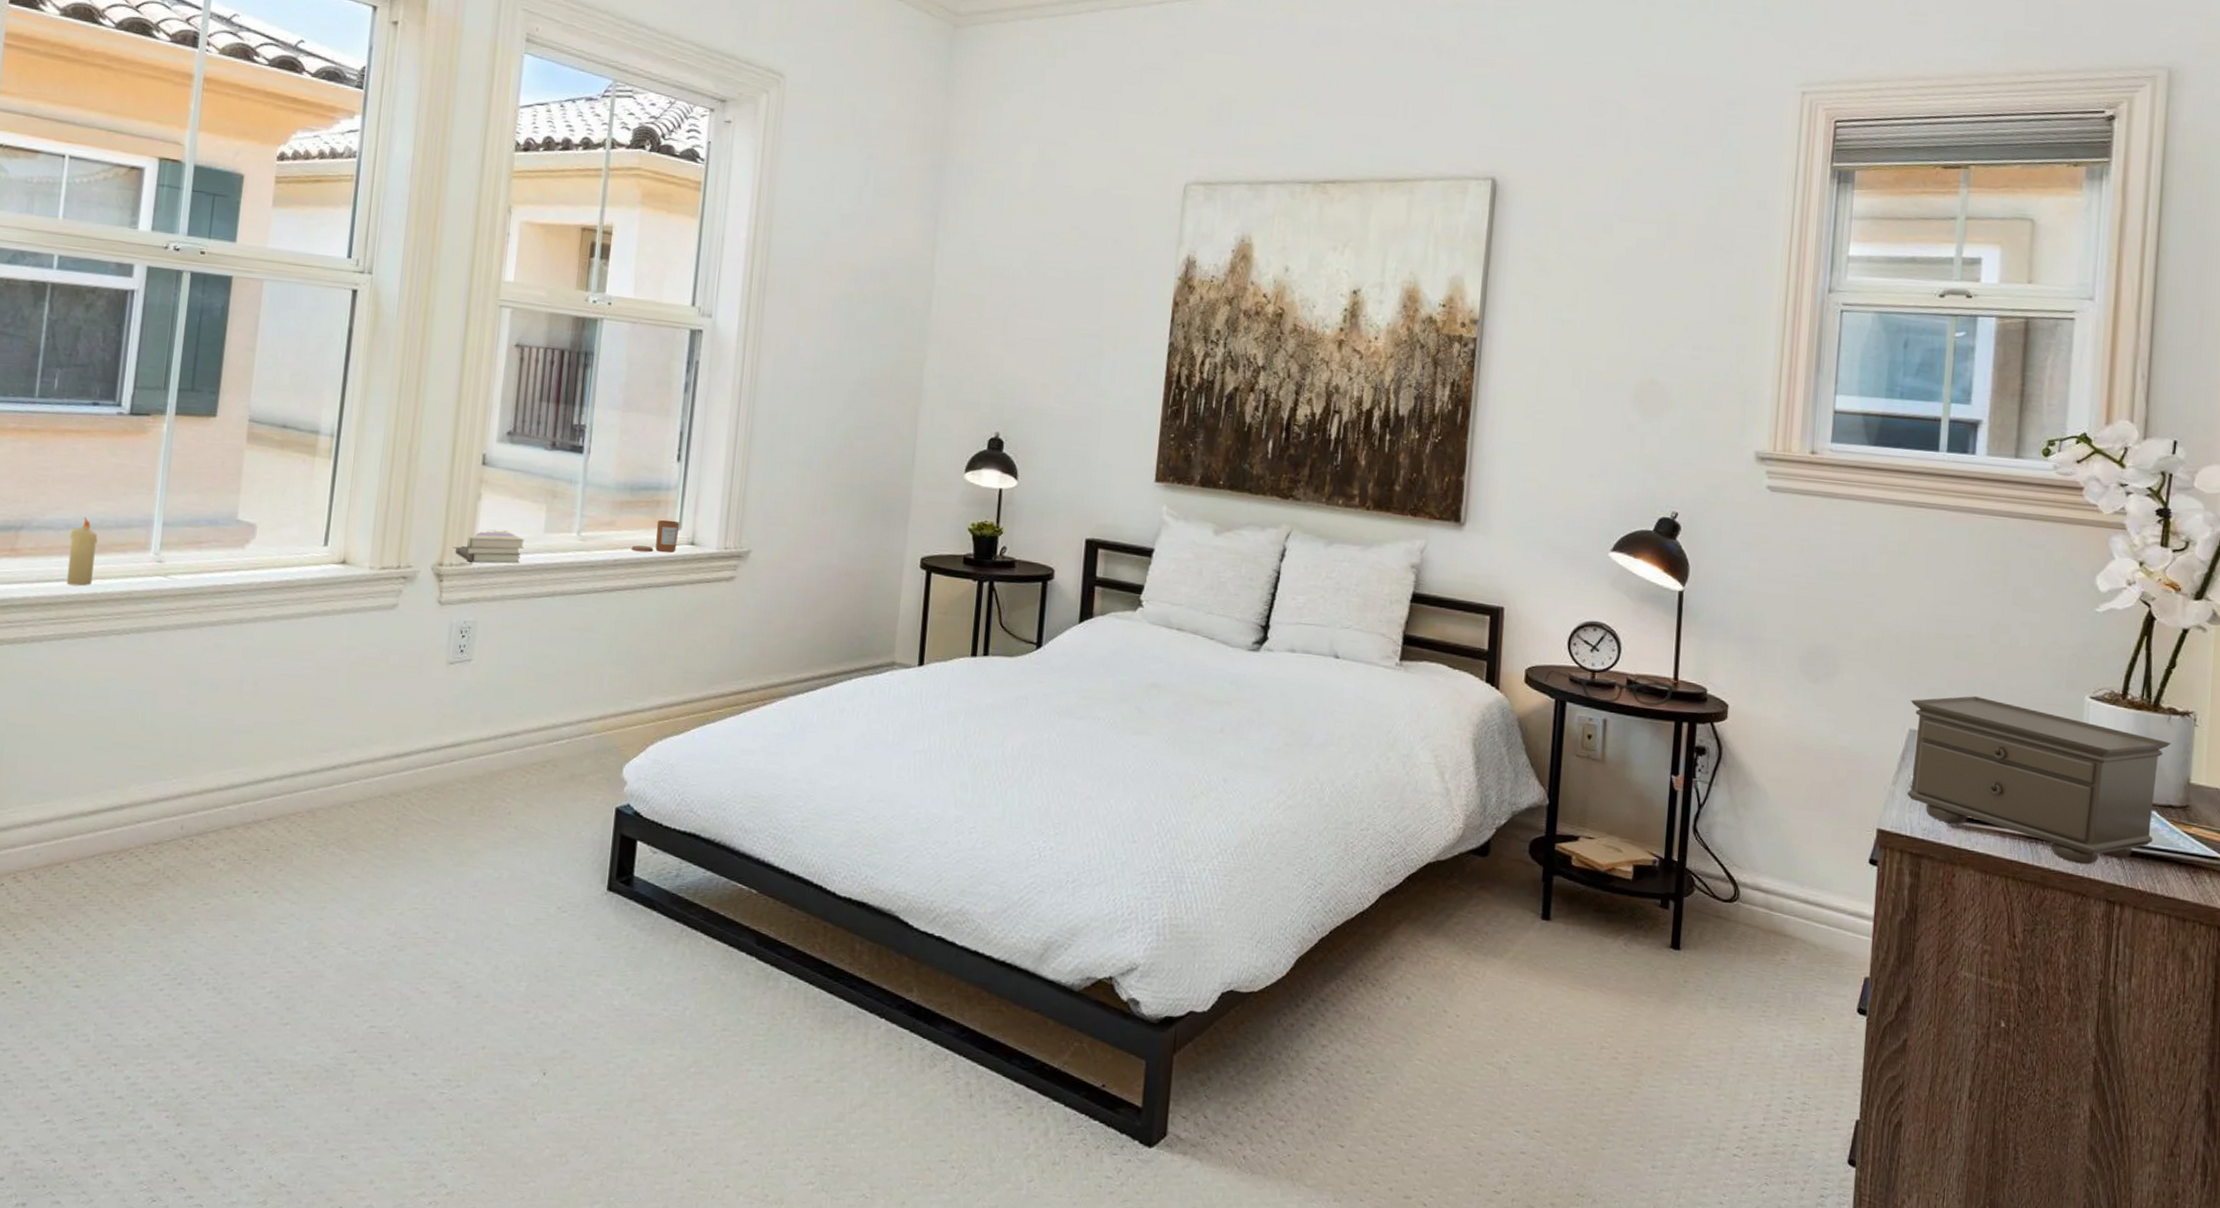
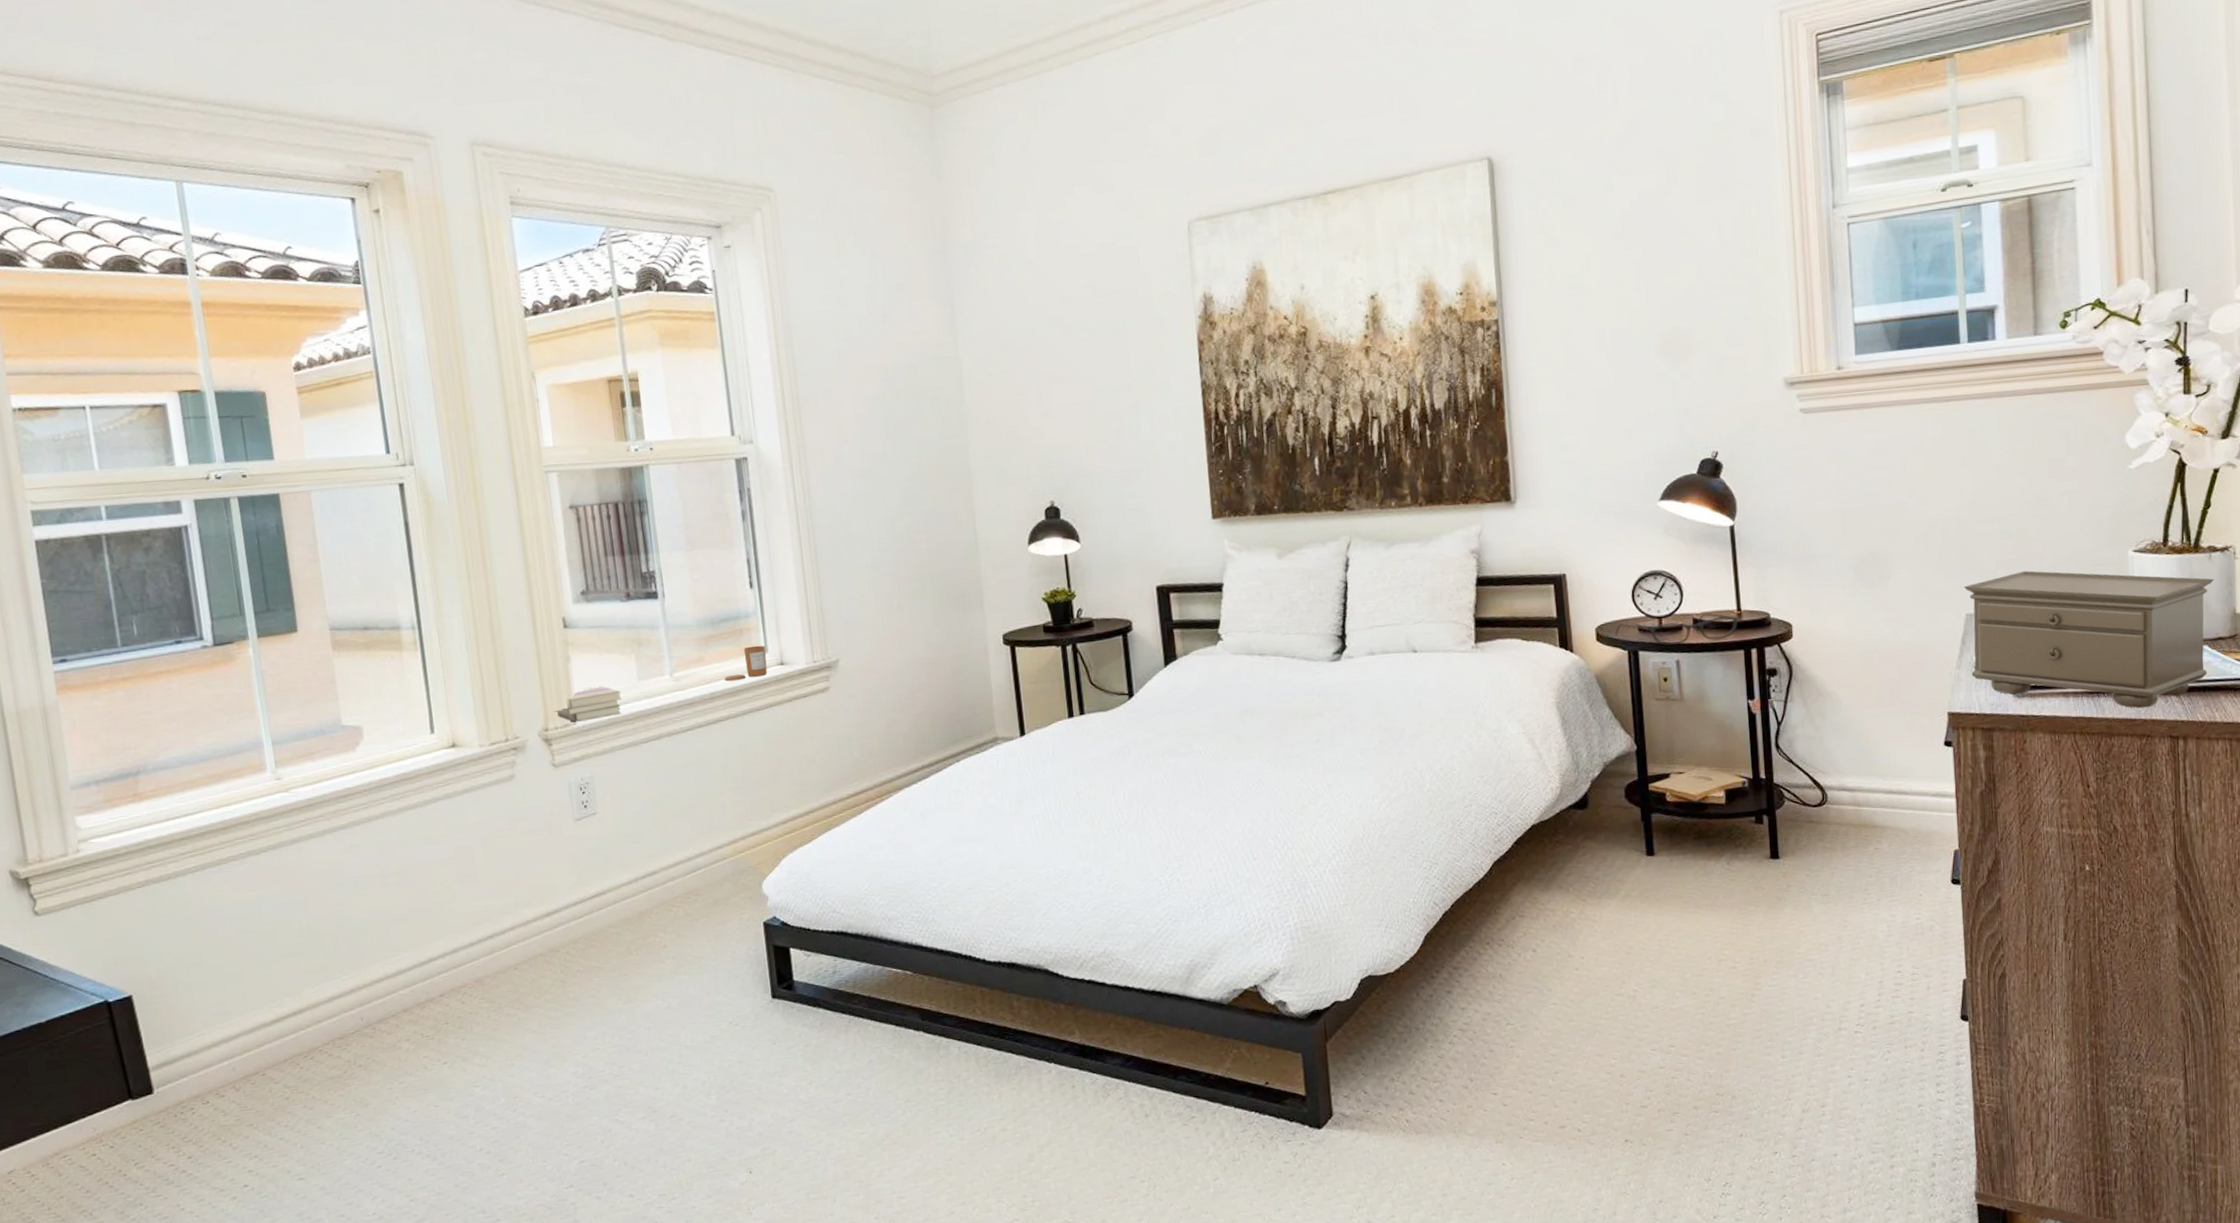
candle: present [66,517,98,587] -> none [186,750,219,818]

